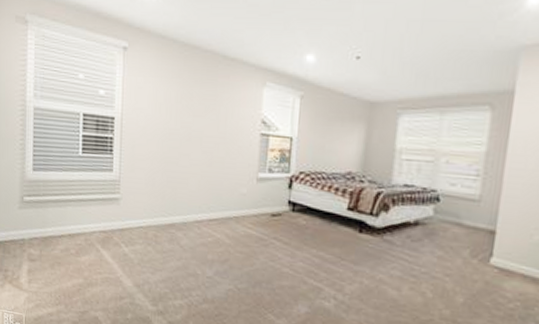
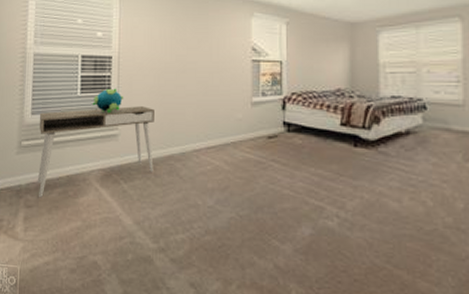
desk: none [40,169,157,254] -> present [37,106,154,198]
globe: none [94,150,127,176] -> present [92,88,124,113]

